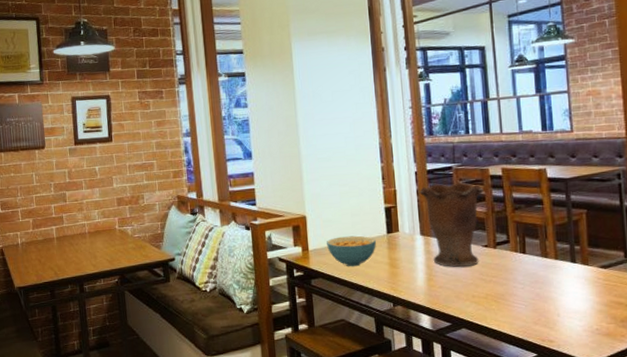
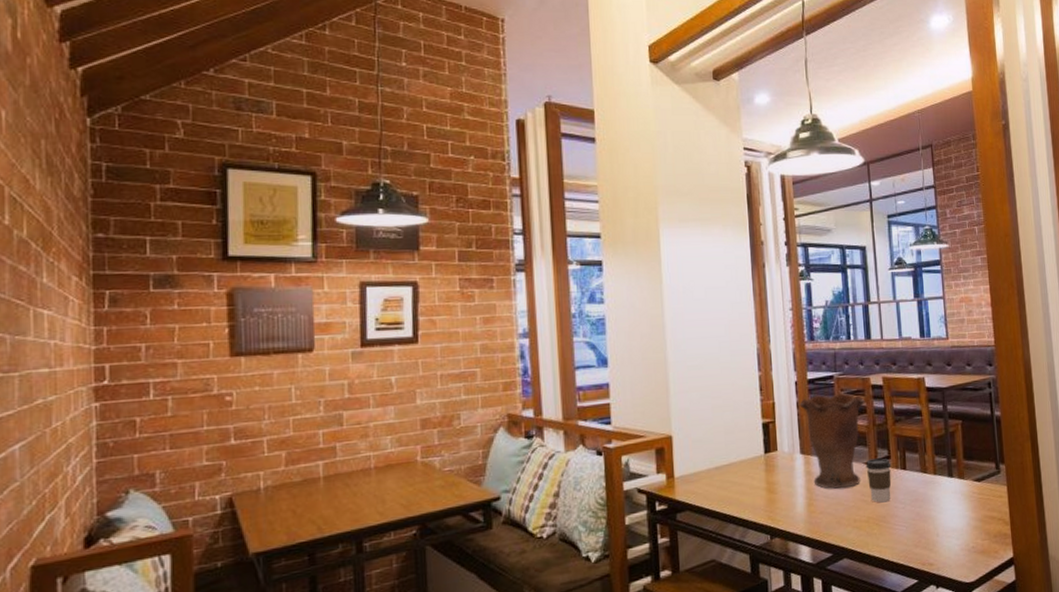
cereal bowl: present [327,235,377,267] -> none [696,457,753,495]
coffee cup: none [484,242,511,282] -> present [866,457,892,503]

